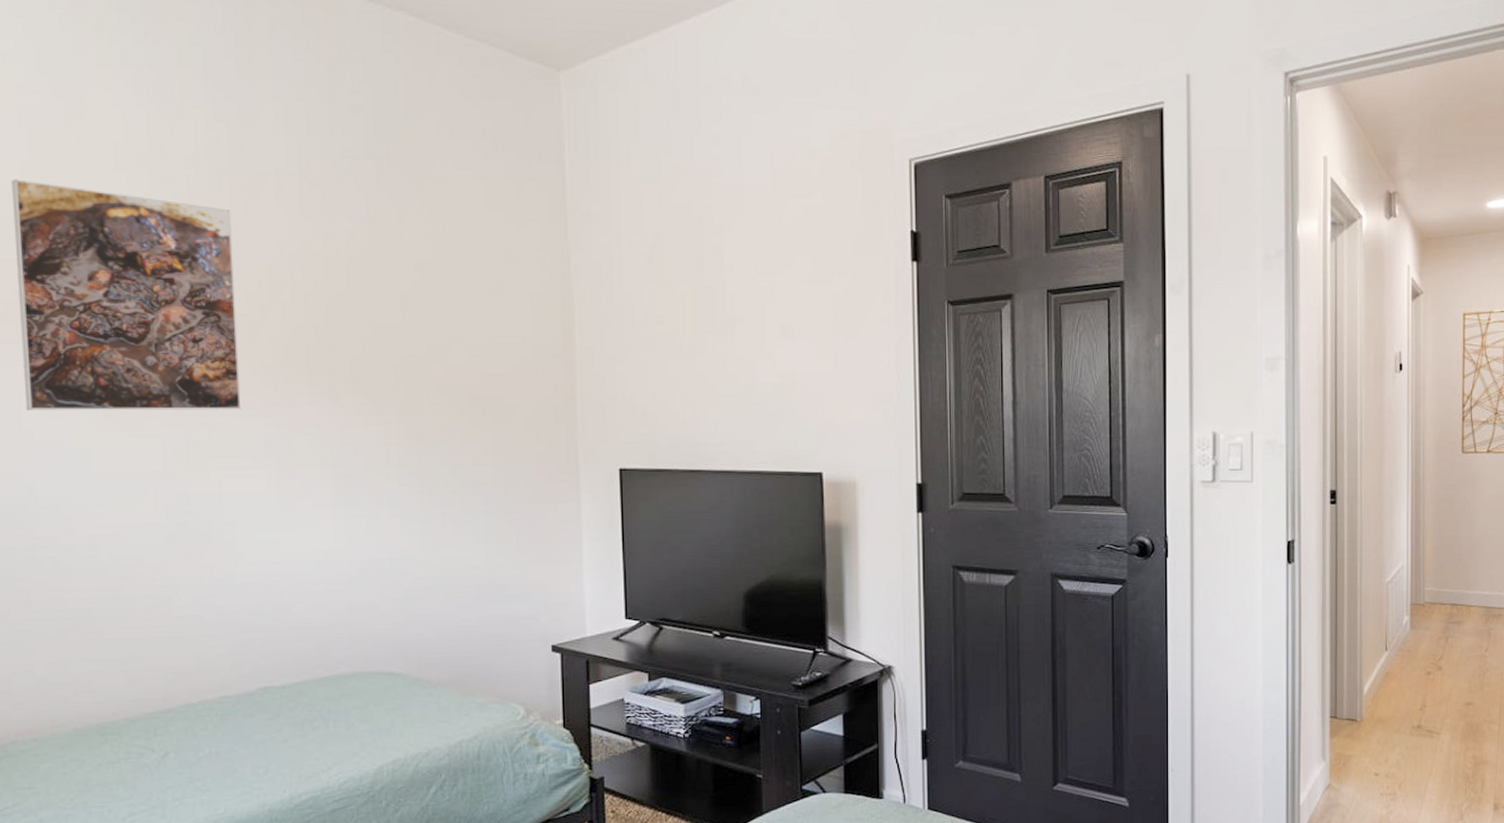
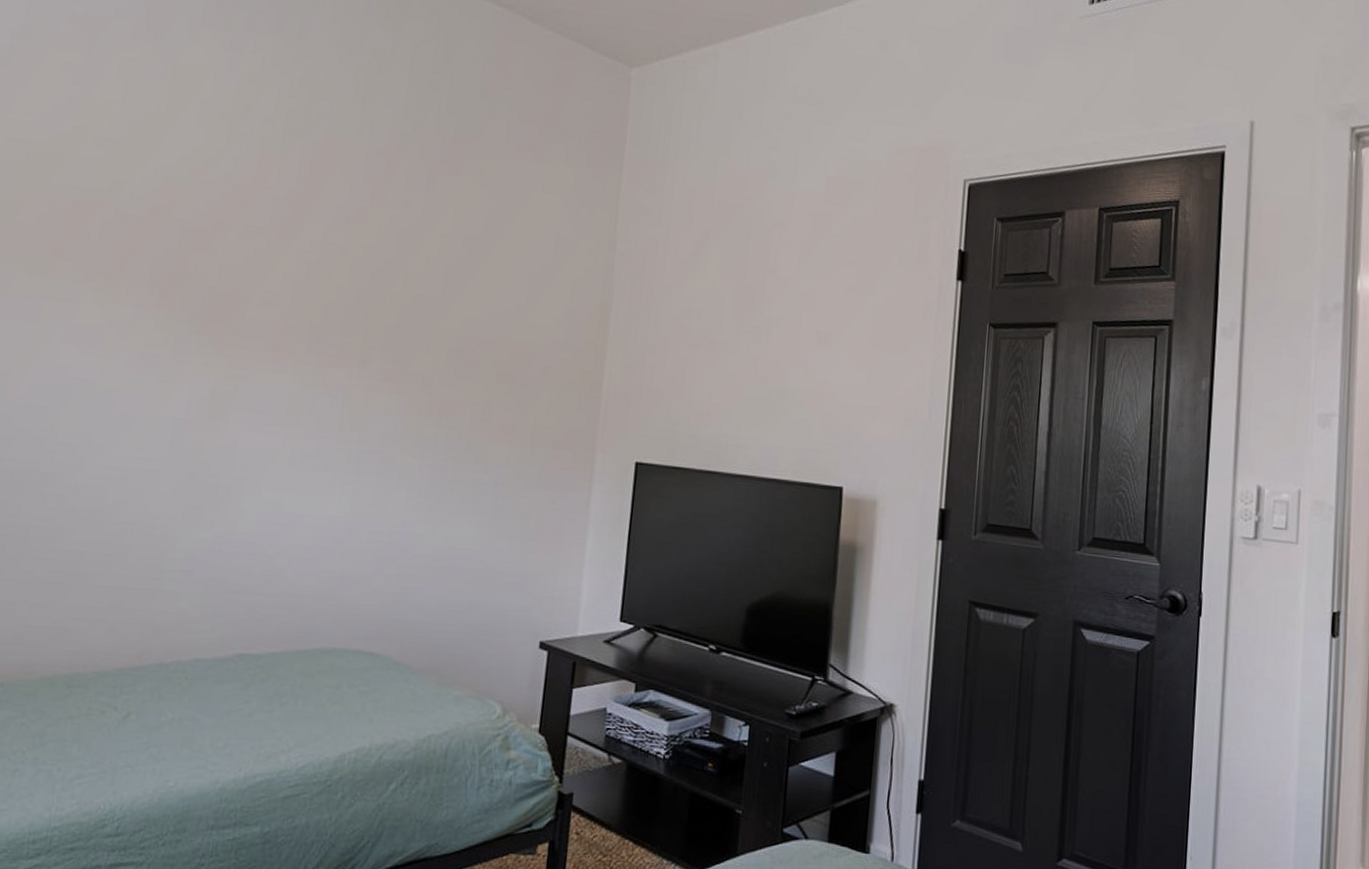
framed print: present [11,179,241,411] -> none [66,124,298,365]

